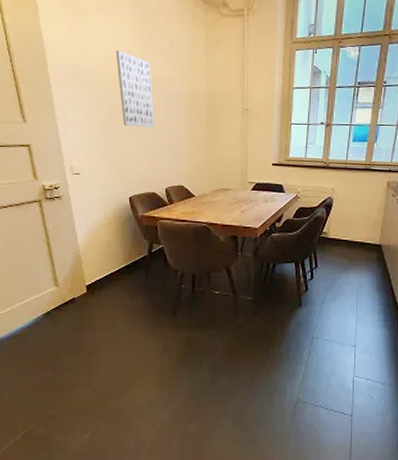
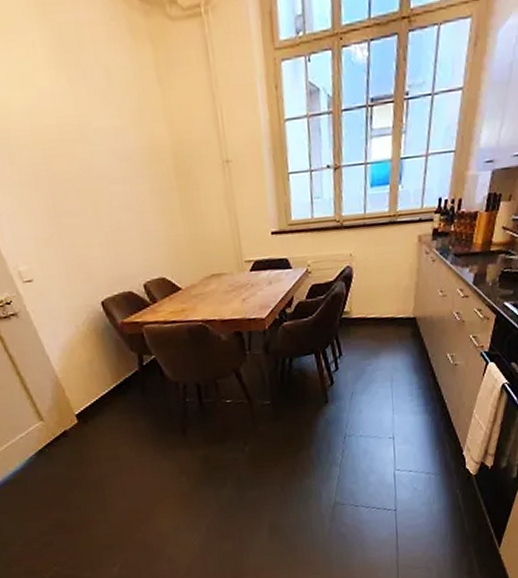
wall art: present [115,50,155,128] -> none [34,97,112,208]

